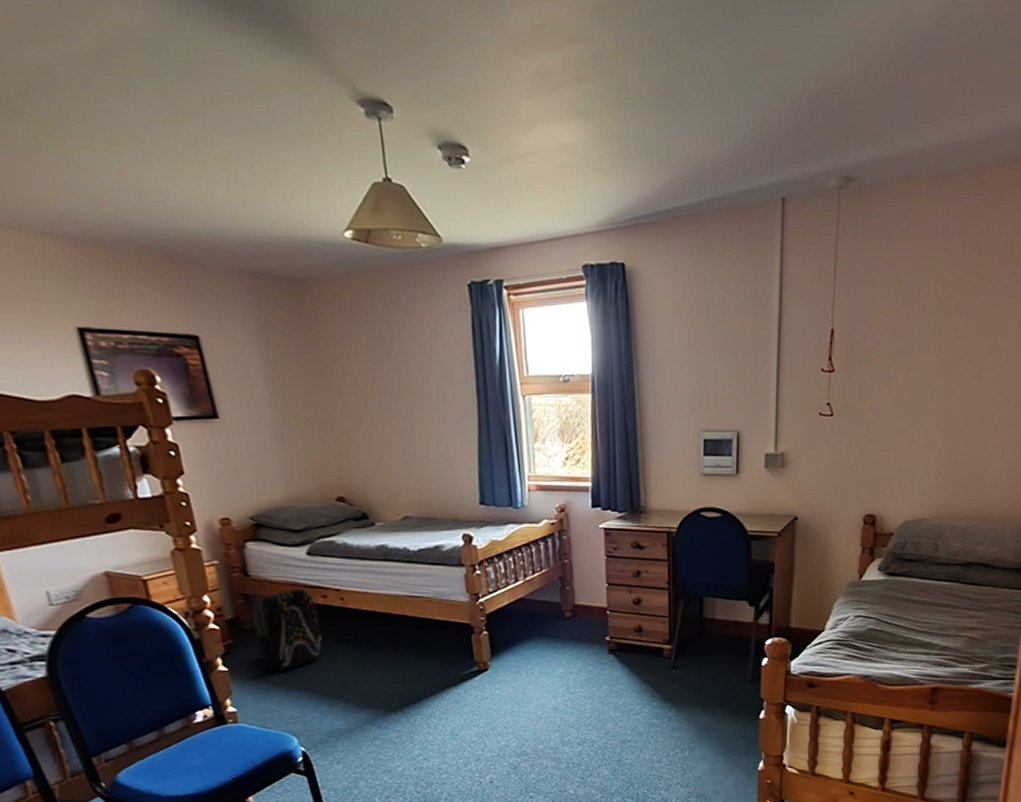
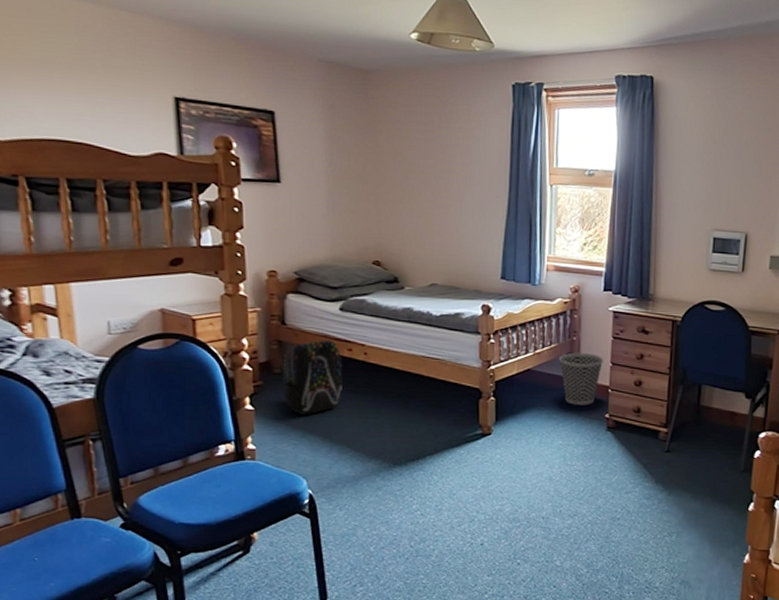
wastebasket: none [552,575,599,631] -> present [559,352,604,405]

